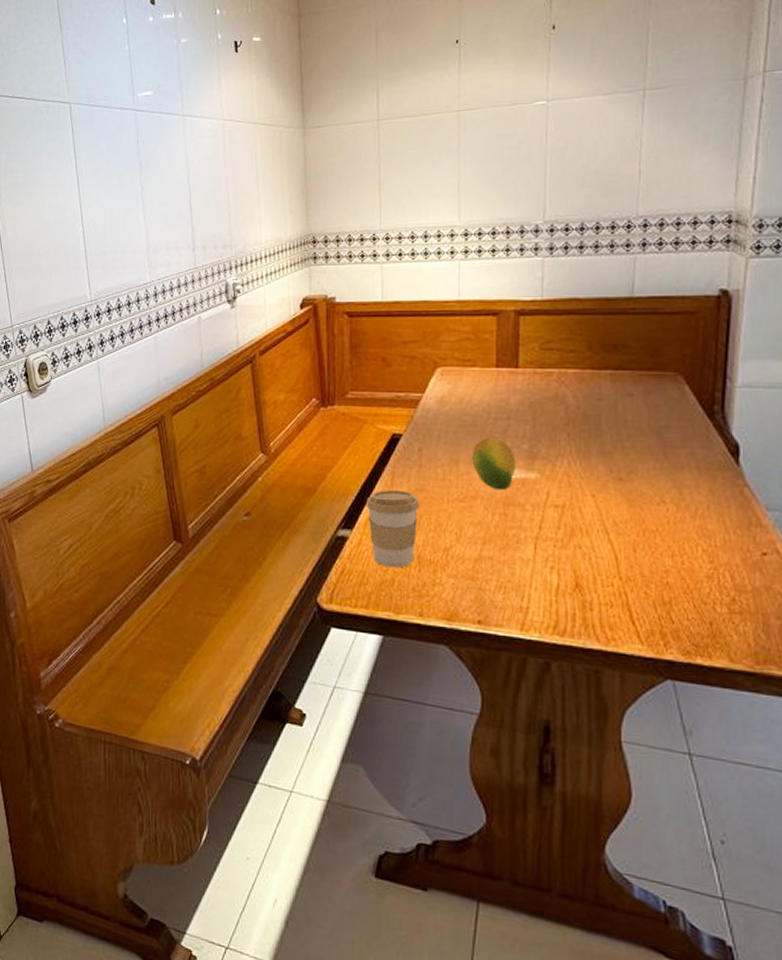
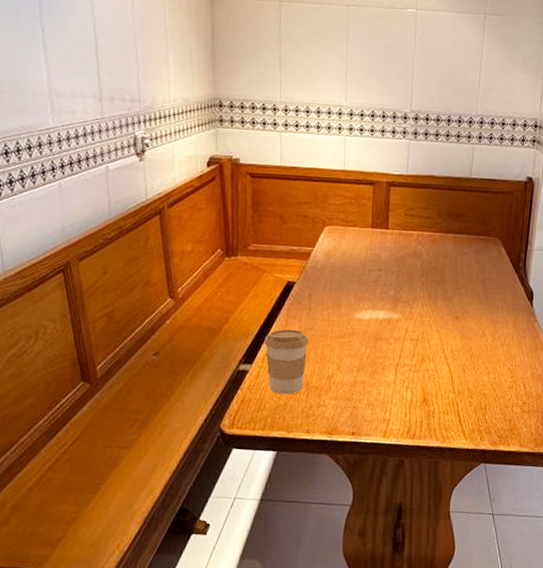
fruit: present [472,438,516,491] -> none [351,286,384,328]

